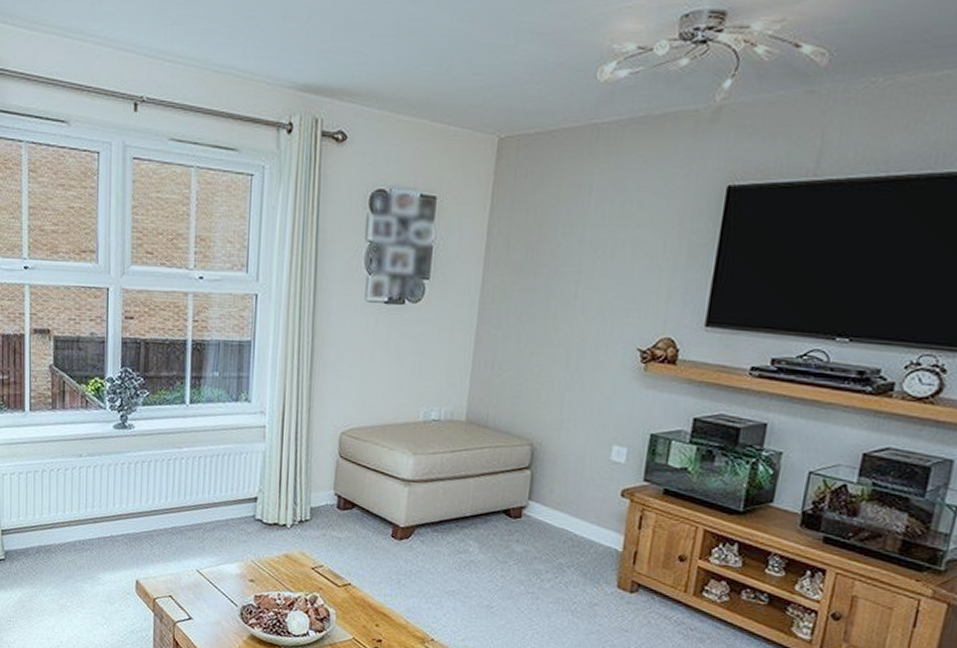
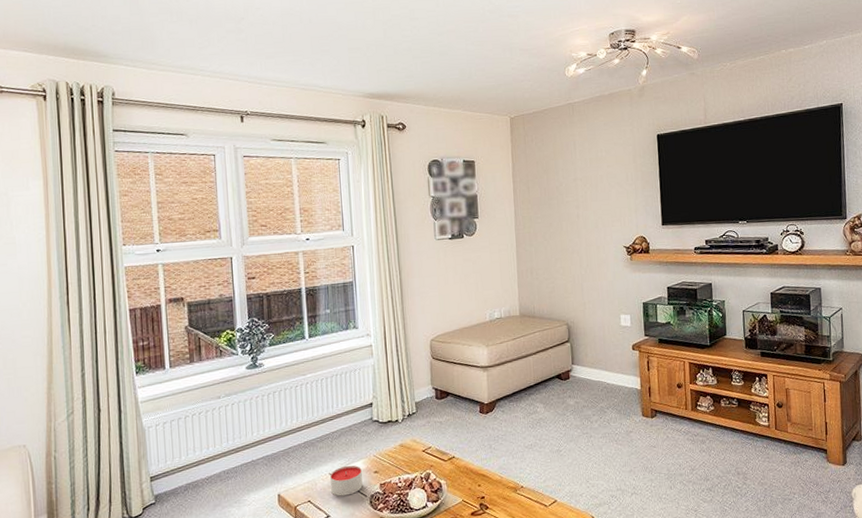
candle: none [197,565,235,600] -> present [330,465,363,497]

